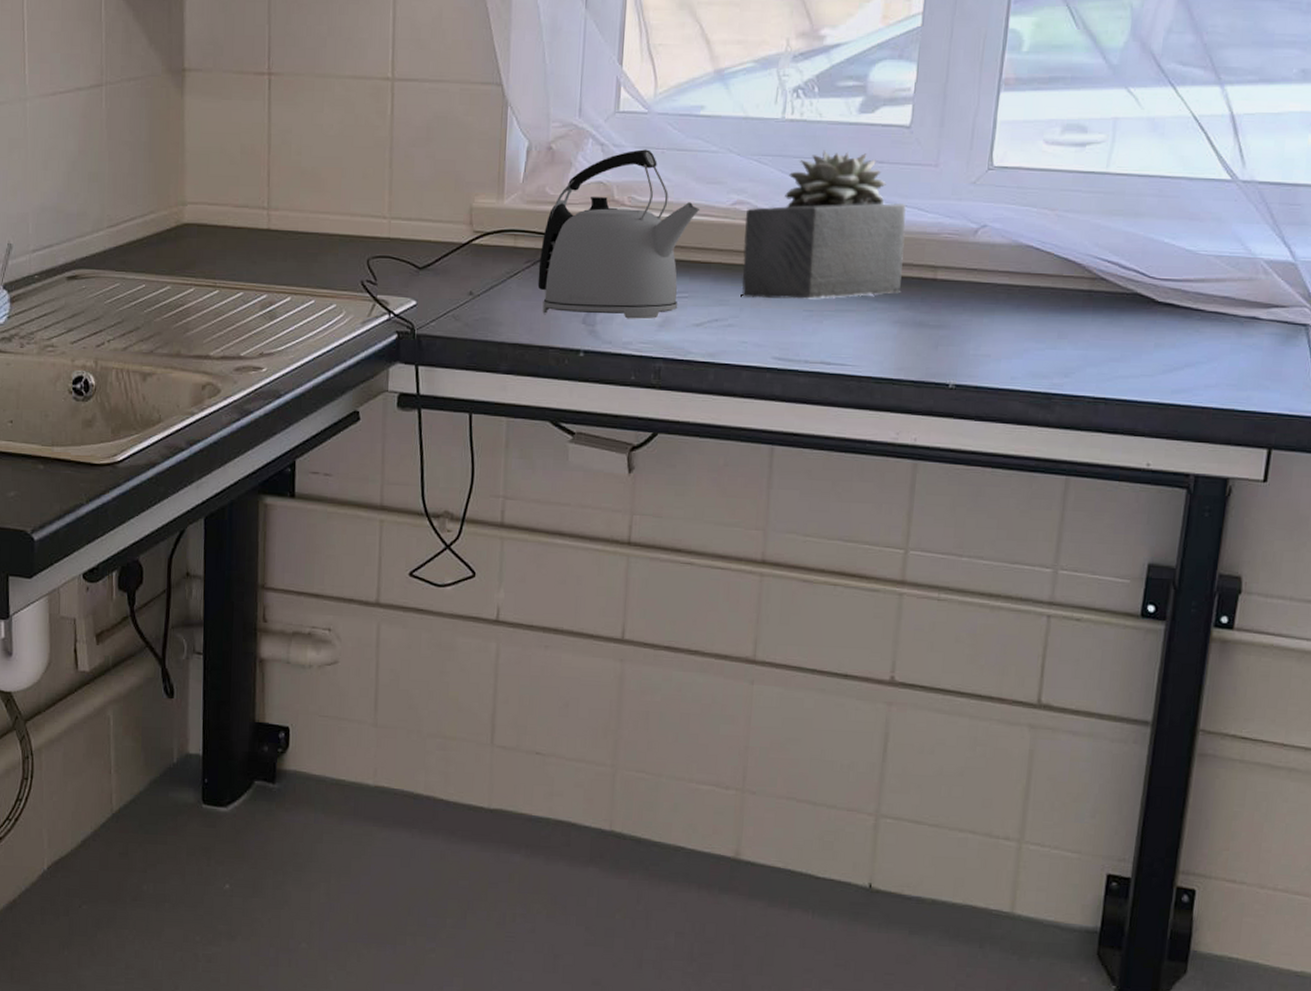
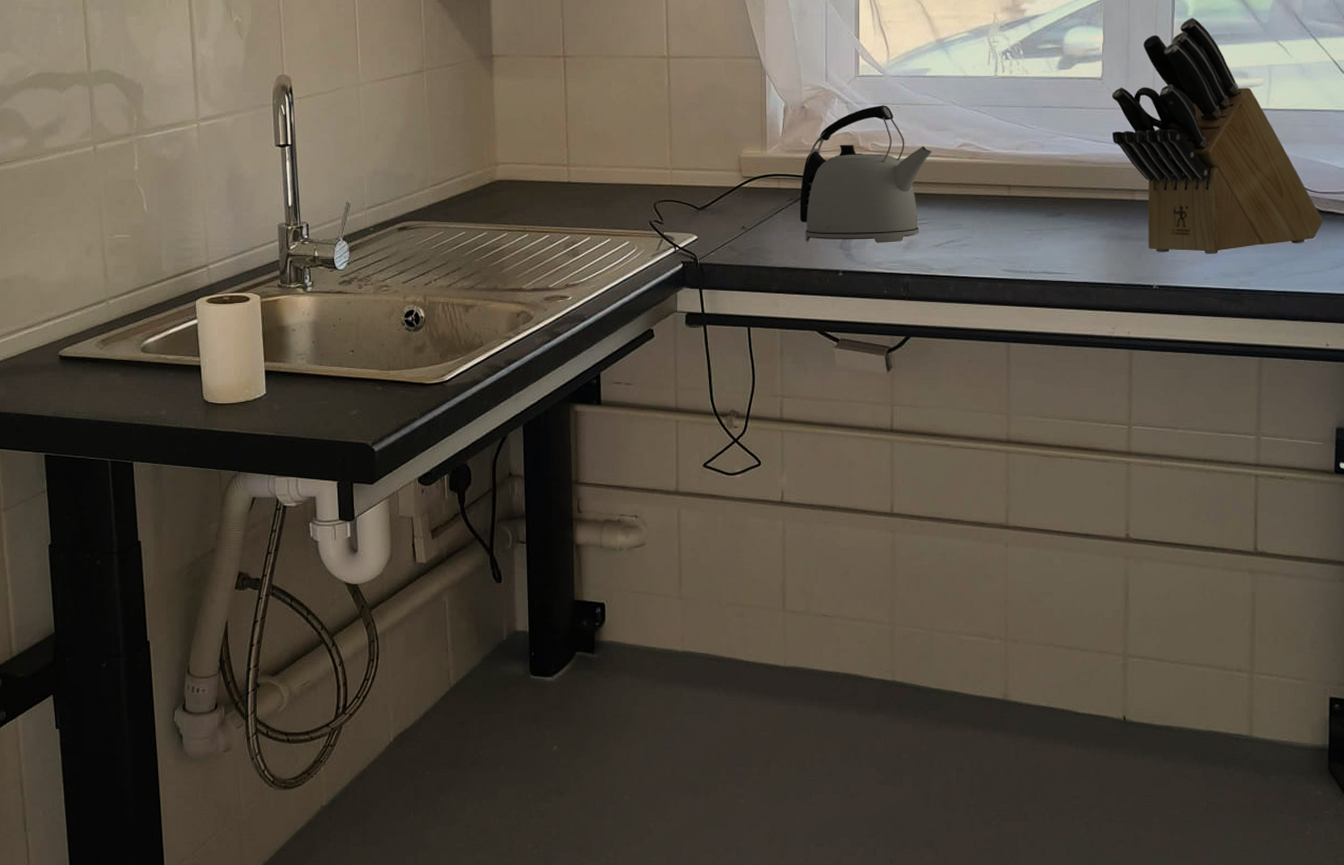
succulent plant: present [742,150,906,299] -> none [970,100,1105,221]
knife block: none [916,54,1160,349] -> present [1111,17,1324,254]

